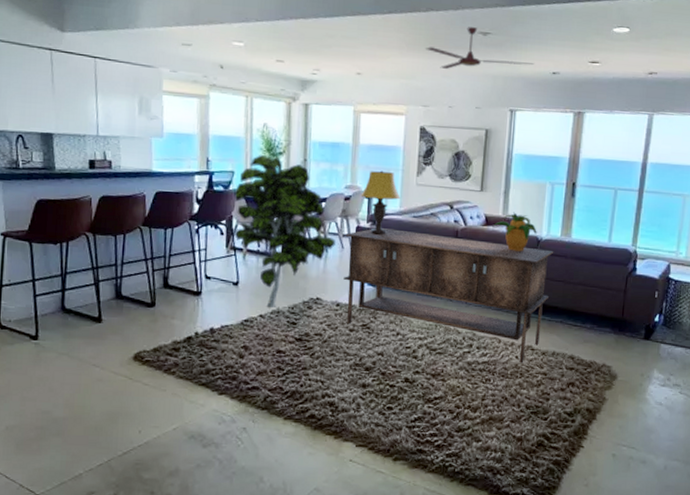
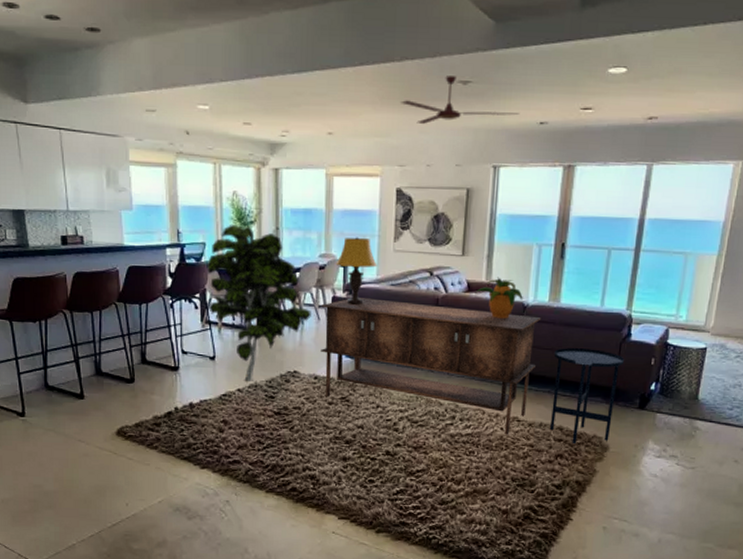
side table: none [561,280,631,372] -> present [549,347,625,443]

